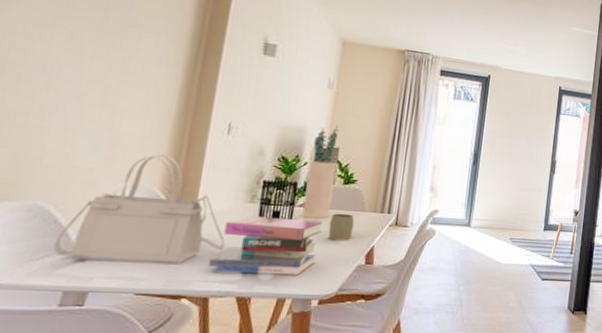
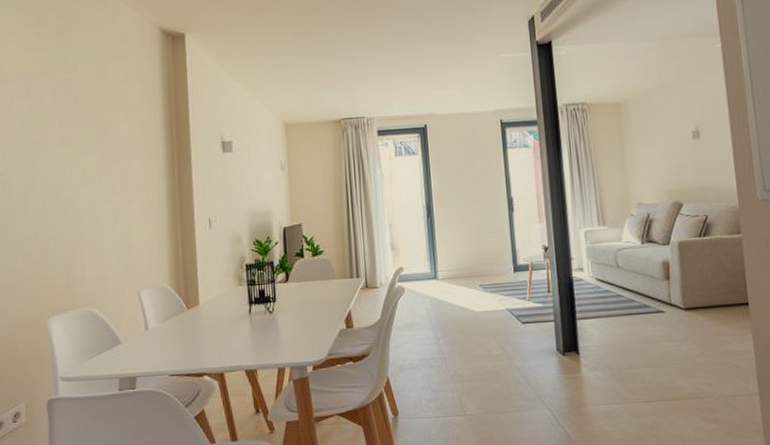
handbag: present [53,154,225,265] -> none [106,254,228,351]
books: present [209,215,324,276] -> none [218,294,303,350]
vase: present [302,125,339,219] -> none [280,203,306,292]
mug: present [328,213,355,241] -> none [307,283,330,310]

